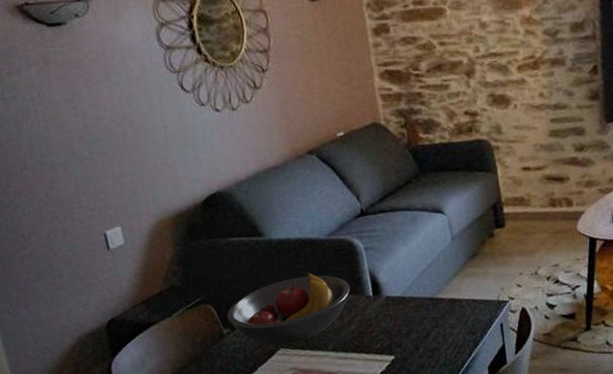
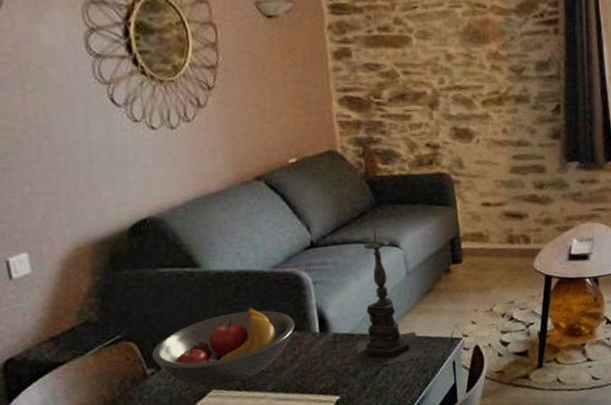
candle holder: none [407,192,473,331] -> present [356,224,425,370]

